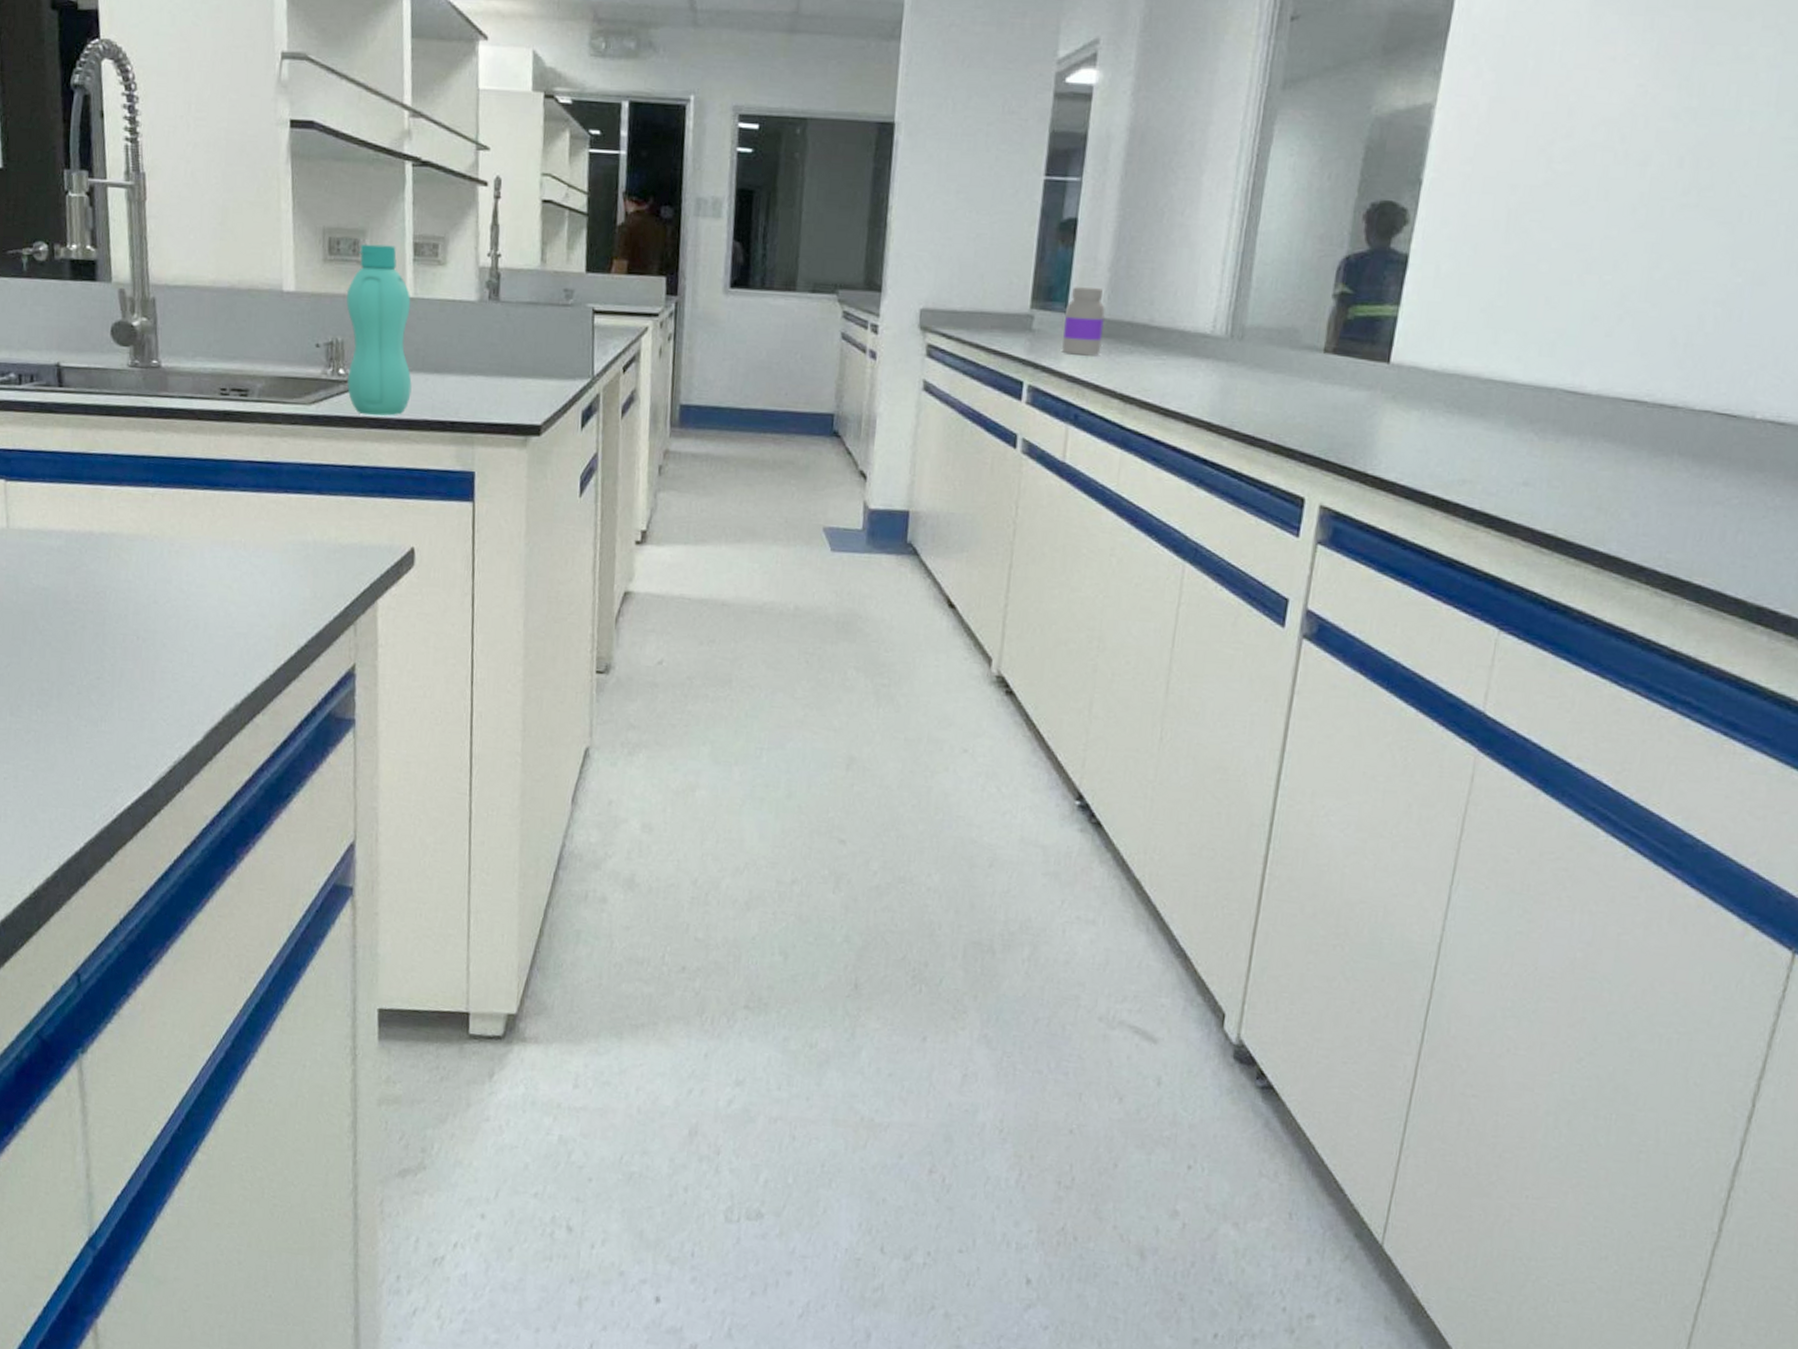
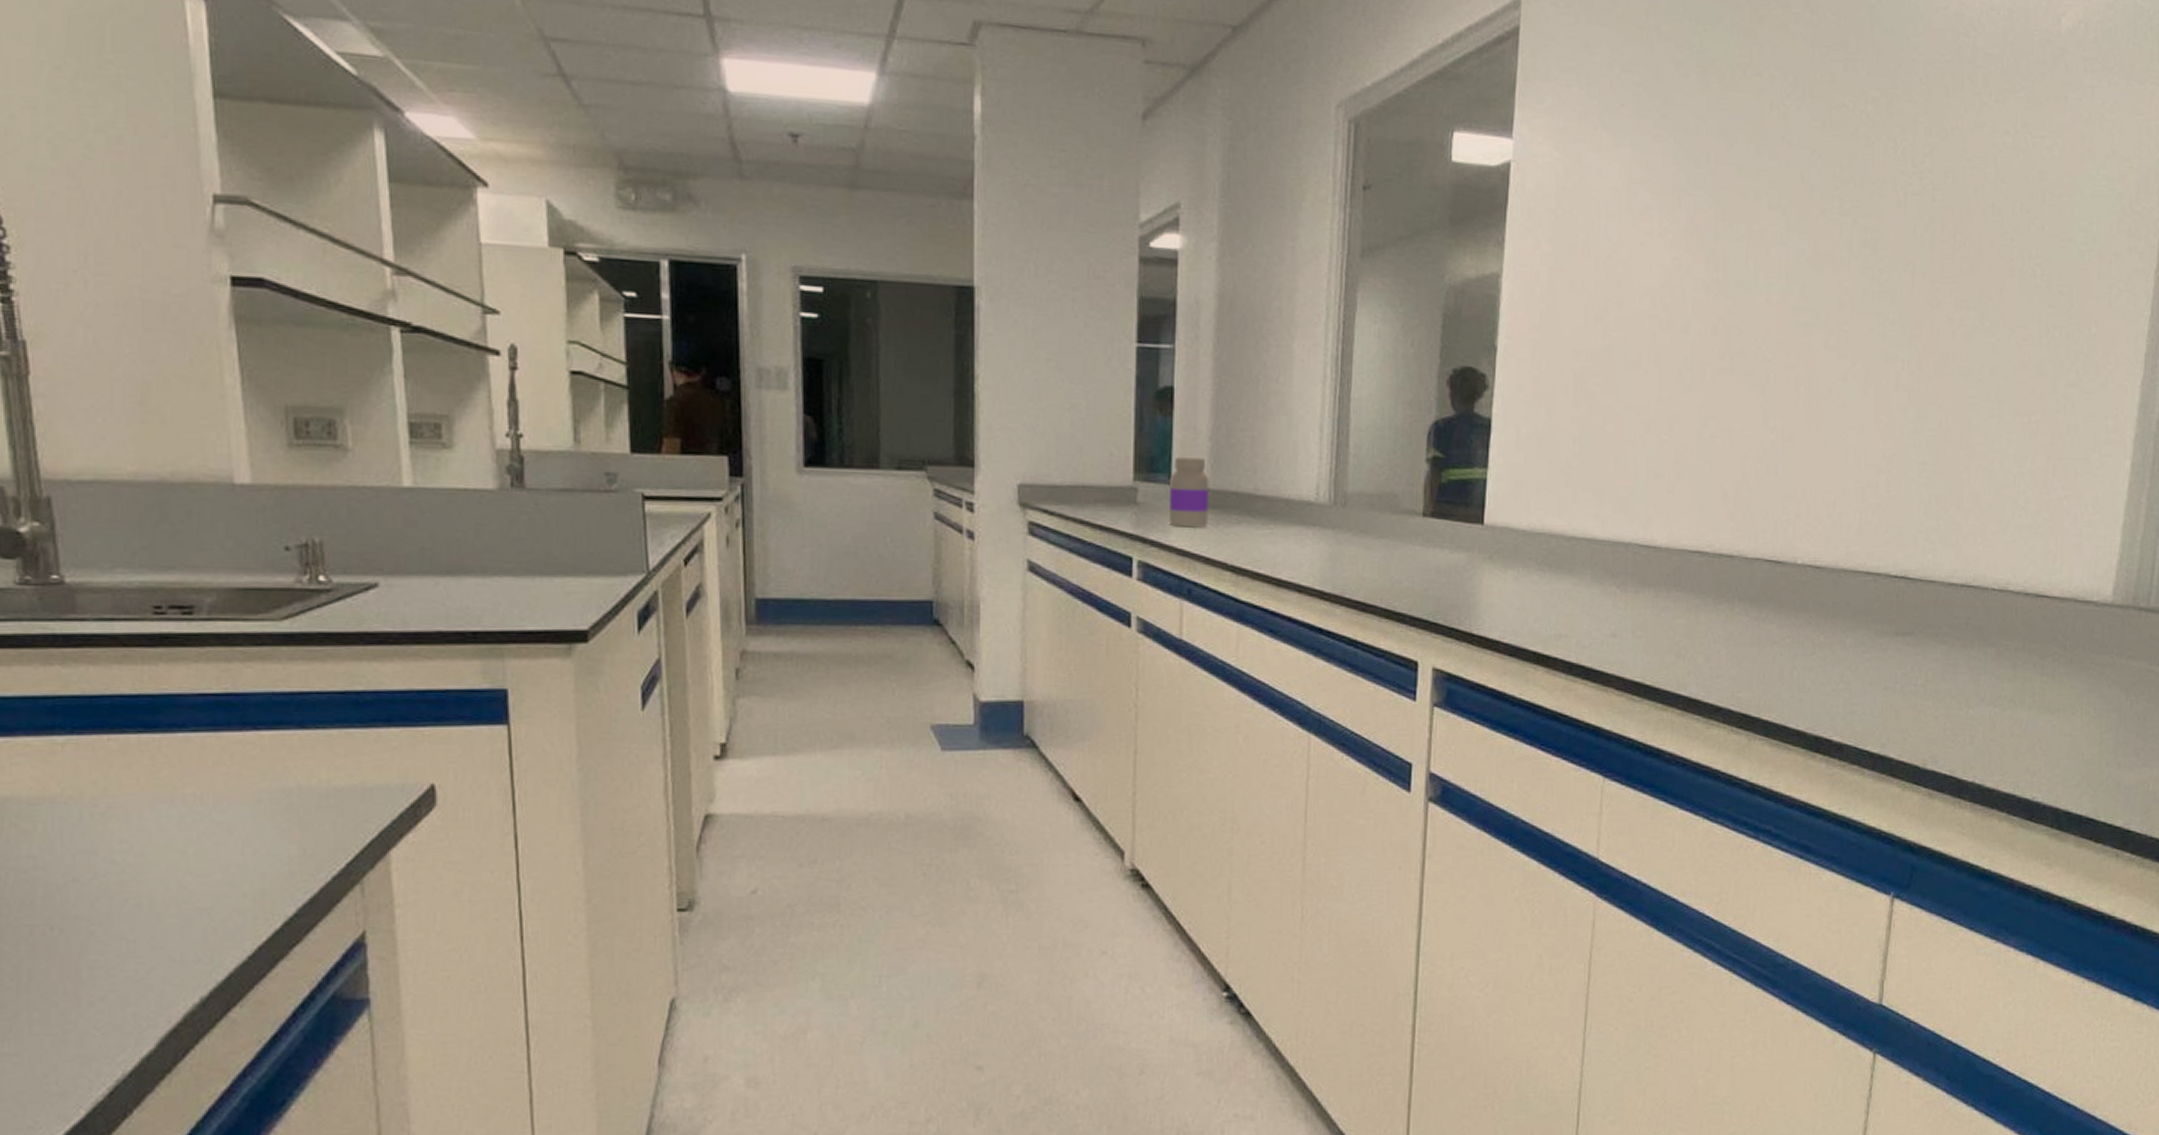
bottle: present [346,244,412,417] -> none [323,424,418,630]

